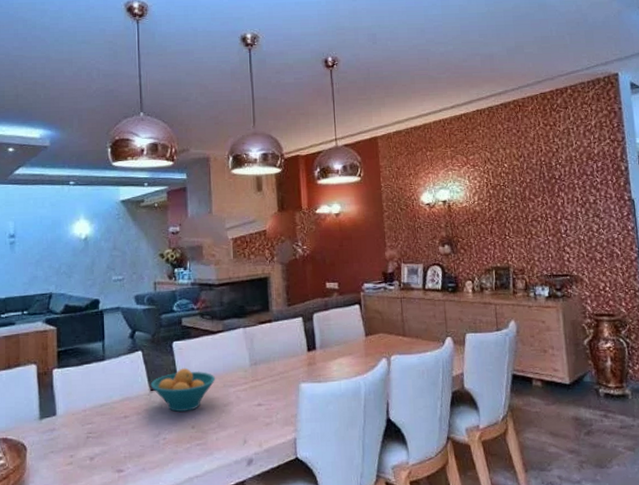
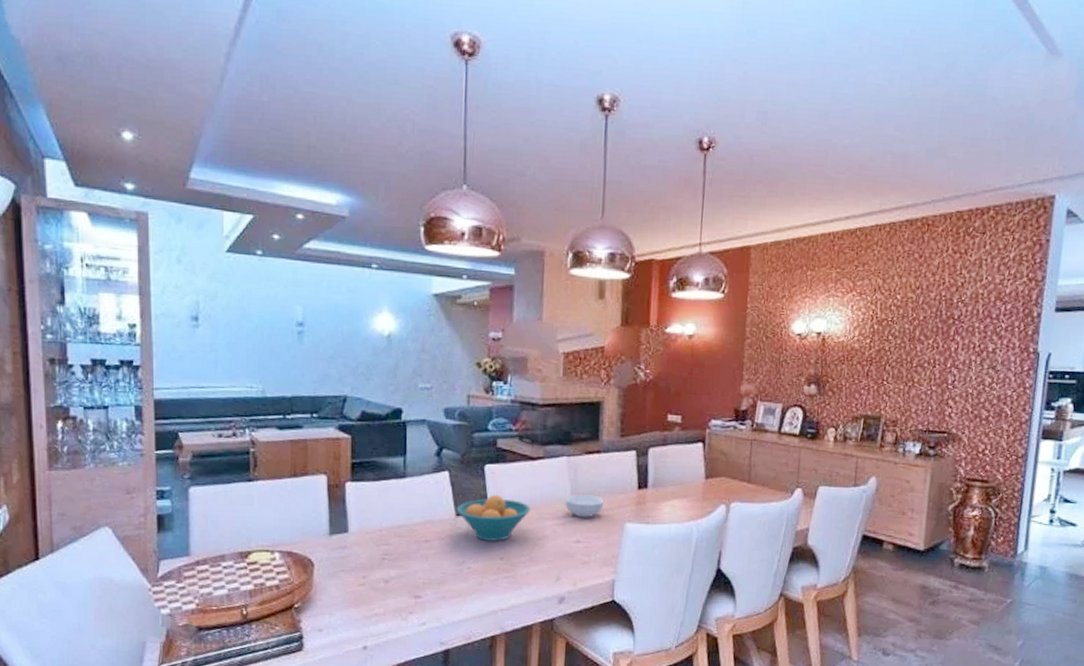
cereal bowl: none [245,360,279,382] -> present [565,494,604,518]

